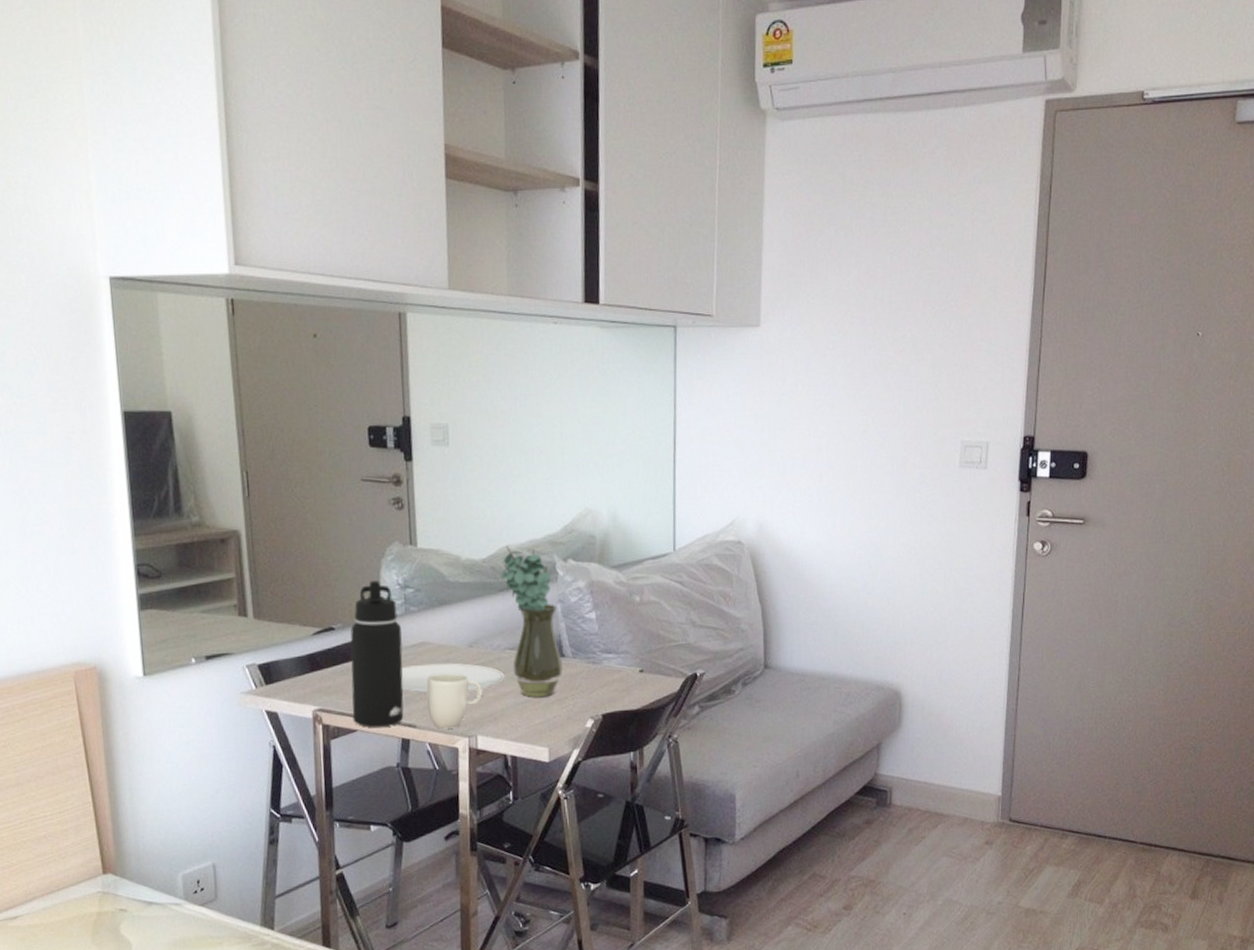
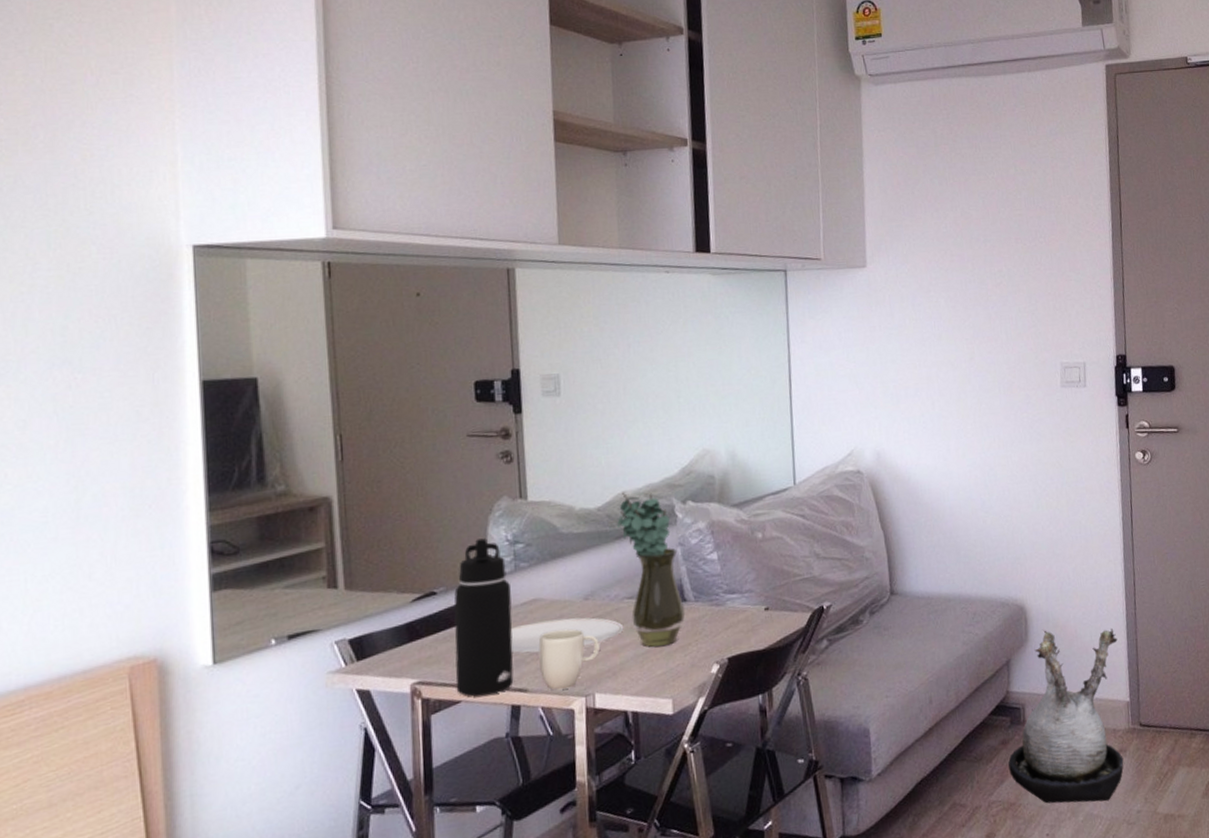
plant: none [871,717,995,890] -> present [1008,629,1124,804]

